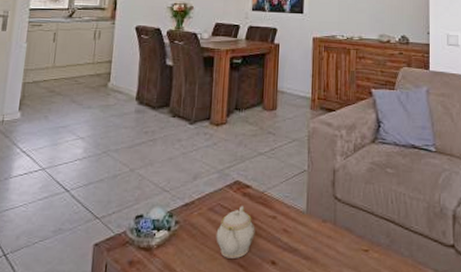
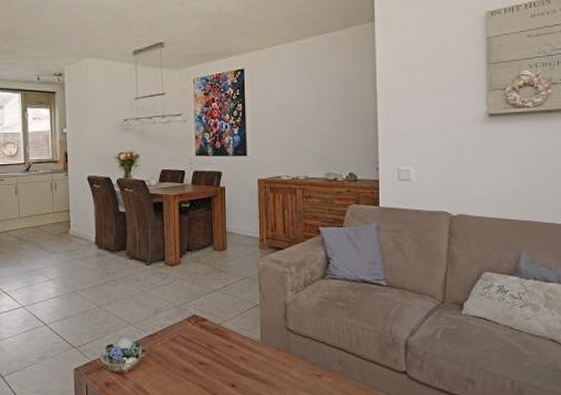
teapot: present [216,206,255,258] -> none [179,337,214,381]

